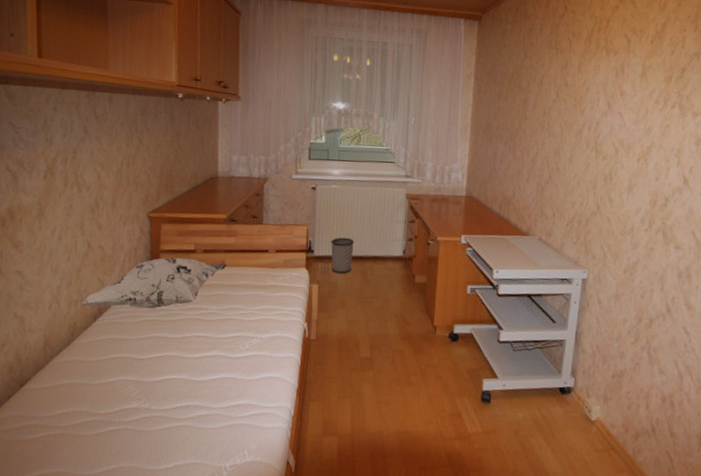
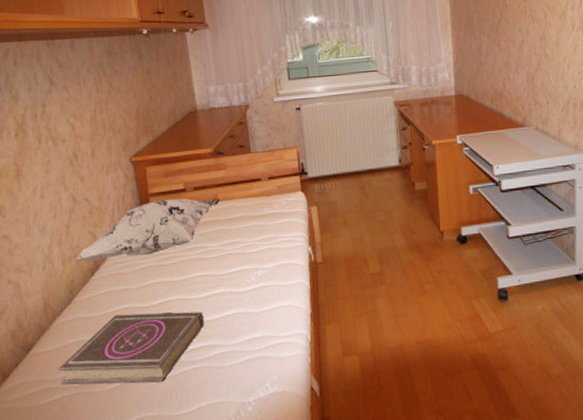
book: none [47,363,194,435] -> present [58,311,204,385]
wastebasket: present [331,237,355,274] -> none [323,154,349,193]

